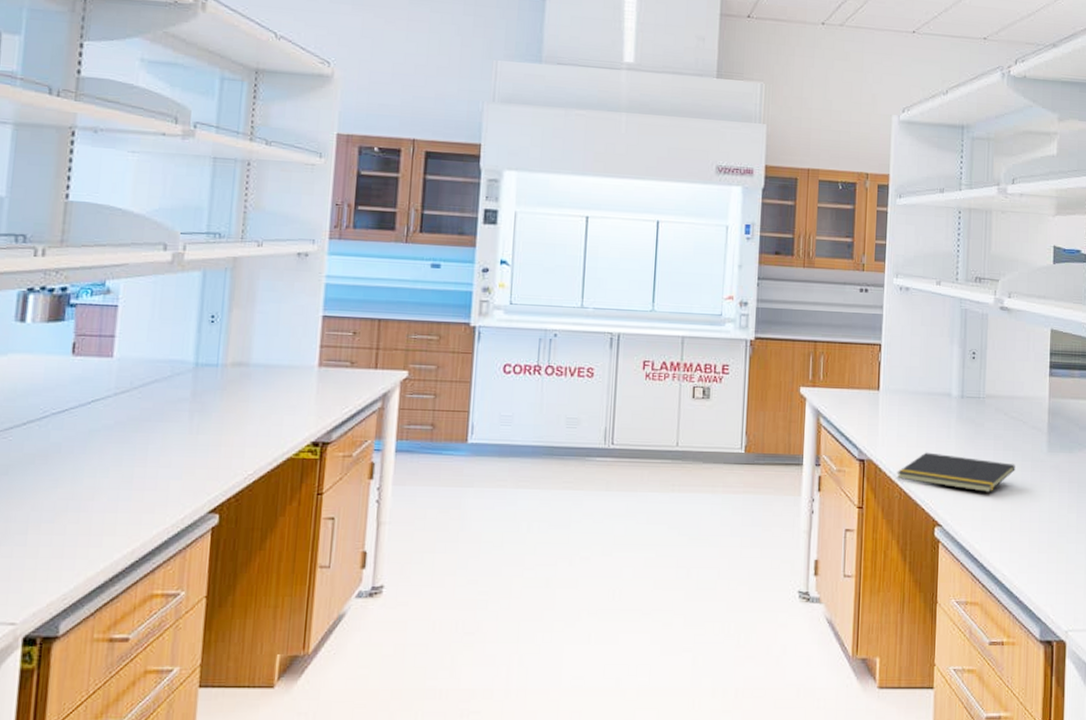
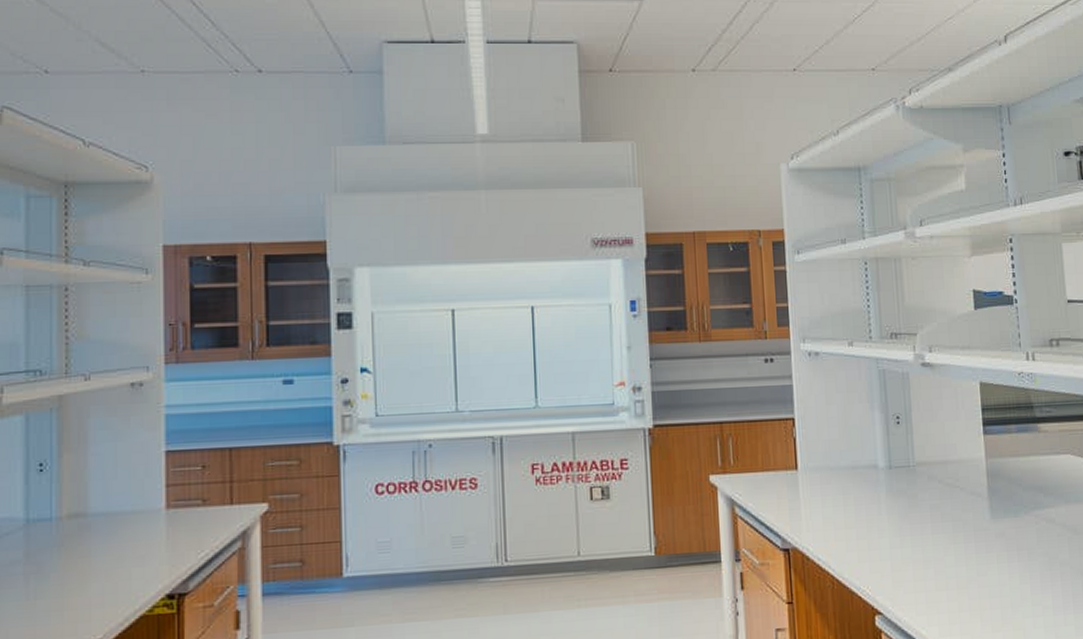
notepad: present [896,452,1015,492] -> none [826,533,957,571]

